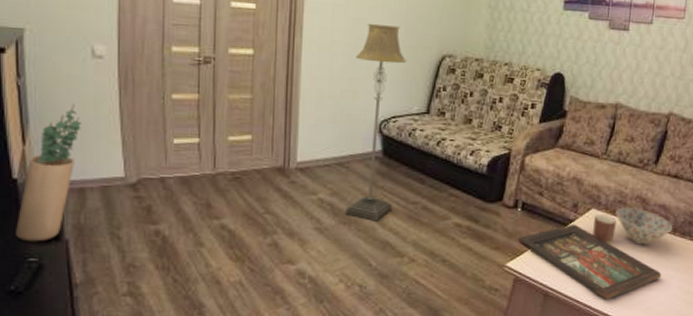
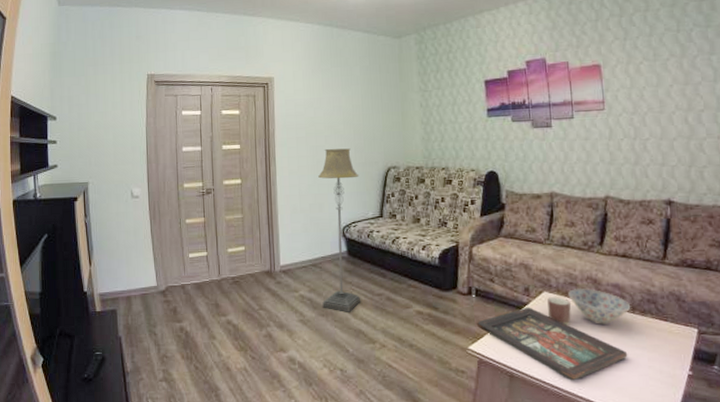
vase: present [16,104,81,242] -> none [87,233,127,340]

